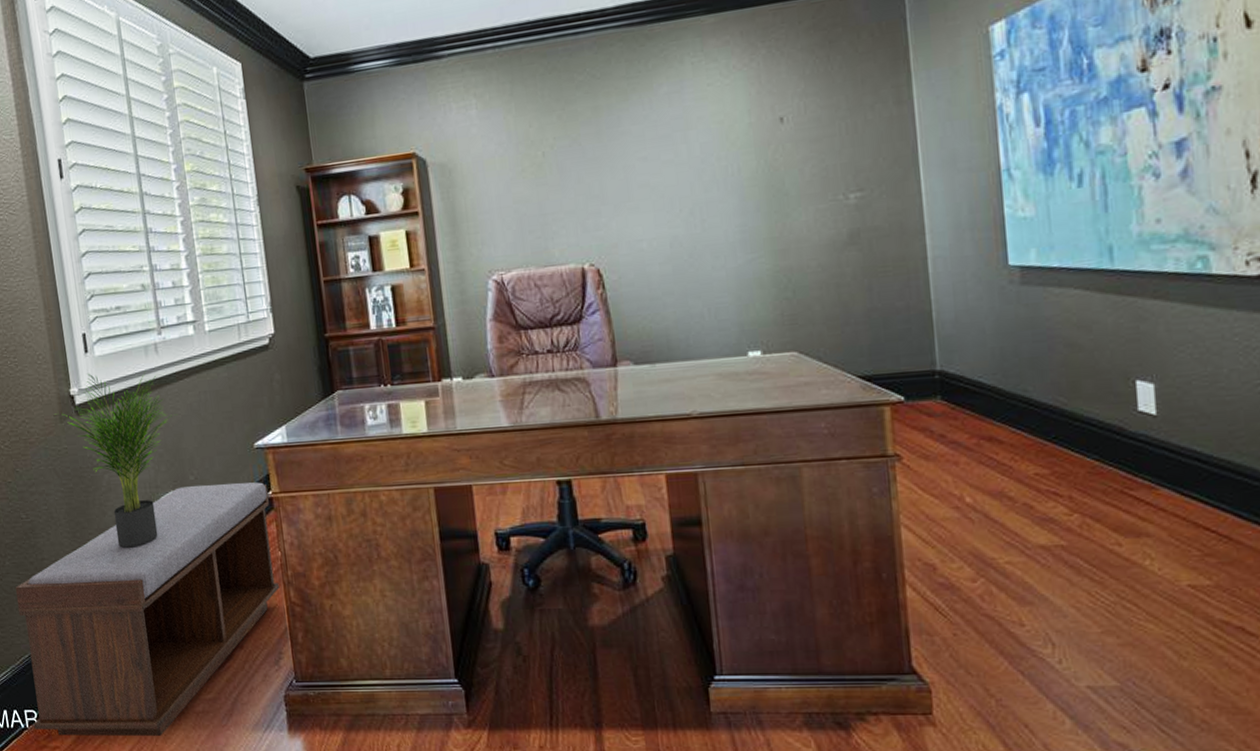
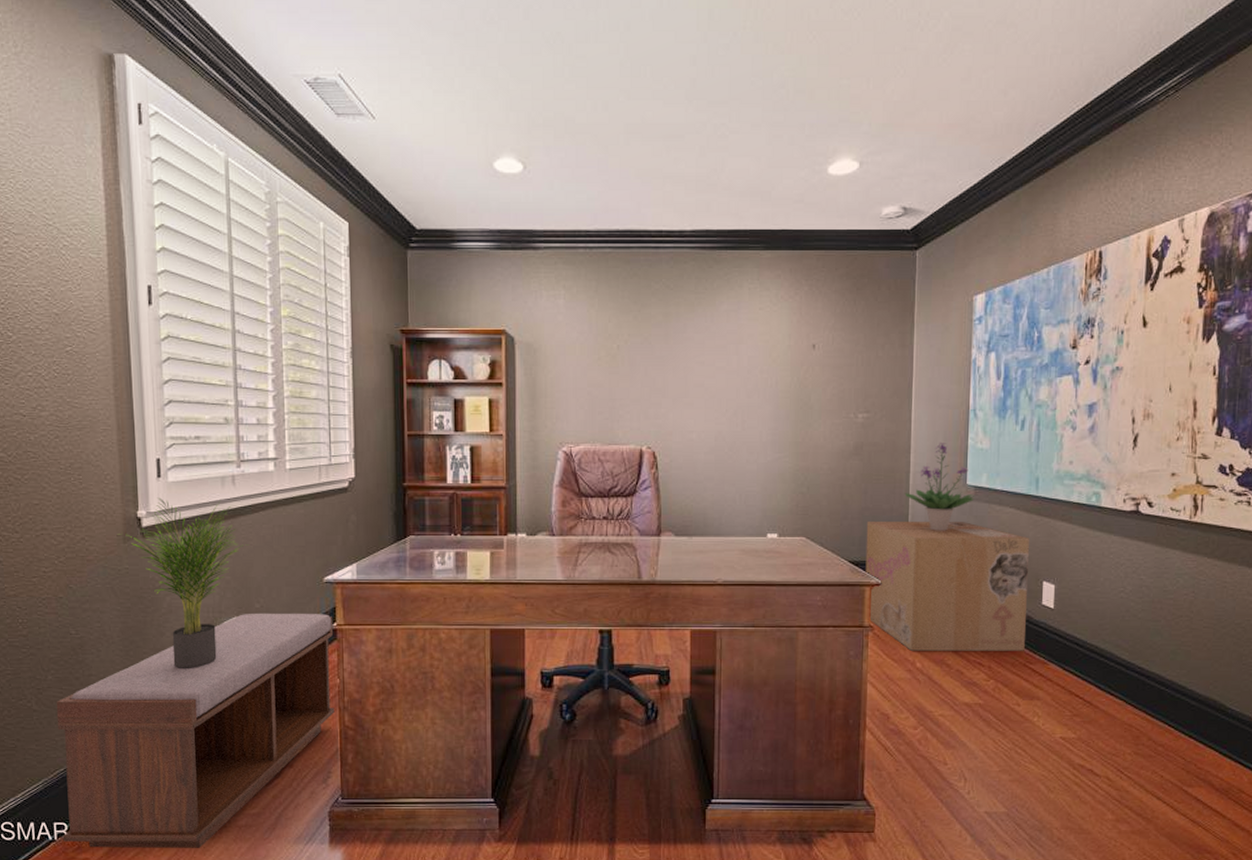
cardboard box: none [876,313,1119,483] -> present [865,520,1030,651]
potted plant: none [923,215,1022,329] -> present [904,441,974,531]

